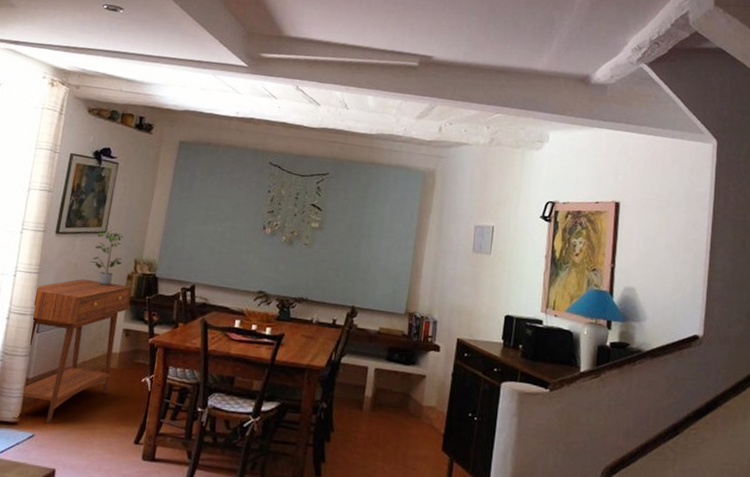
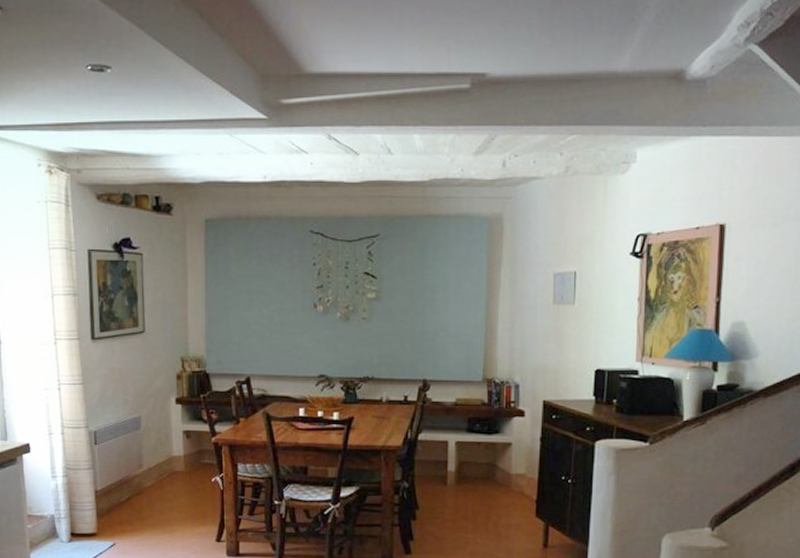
console table: present [23,279,133,424] -> none [84,385,185,532]
potted plant: present [88,230,124,286] -> none [132,330,168,389]

